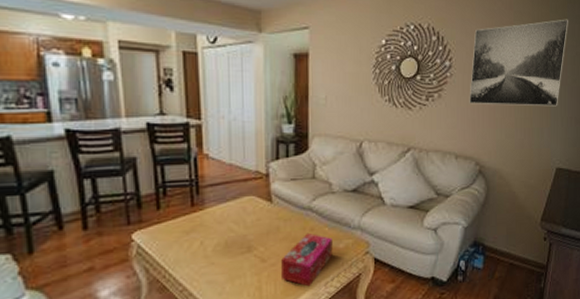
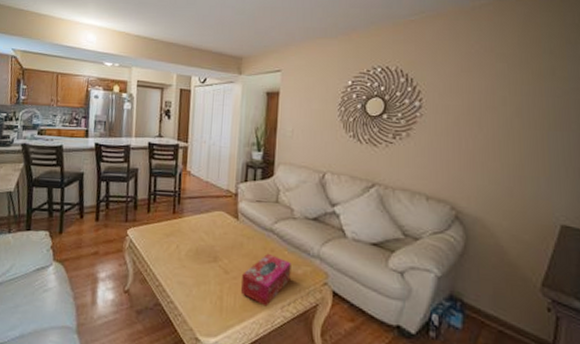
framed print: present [469,19,568,107] -> none [442,60,569,154]

